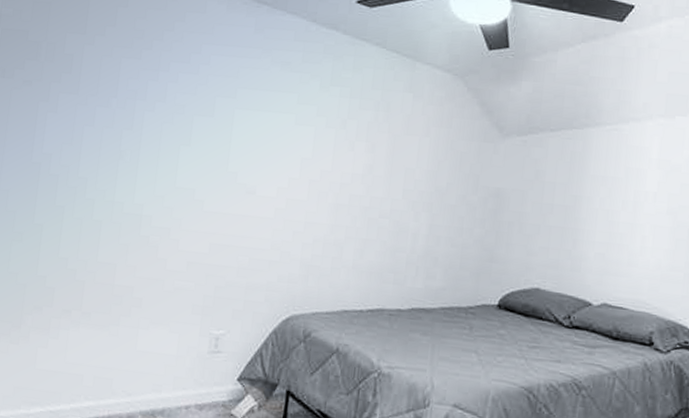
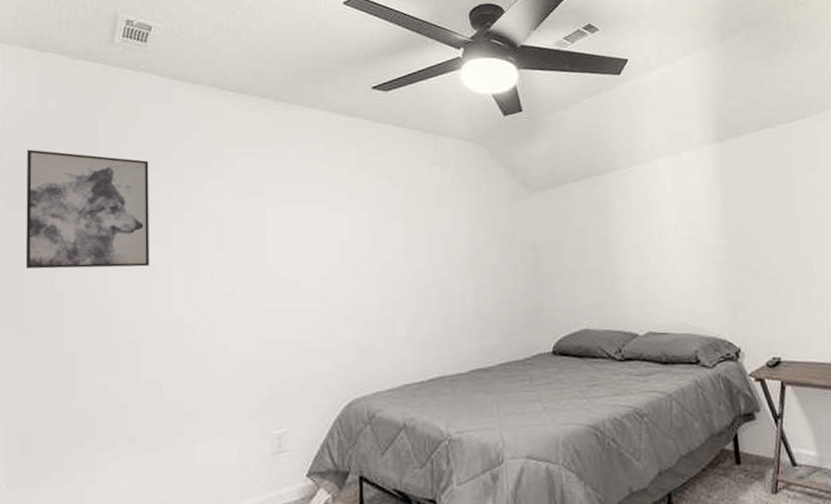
wall art: none [9,20,132,151] -> present [25,149,149,269]

